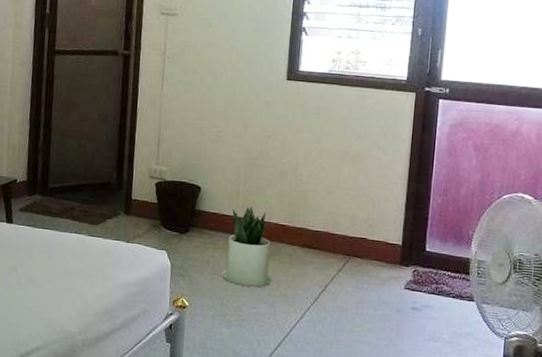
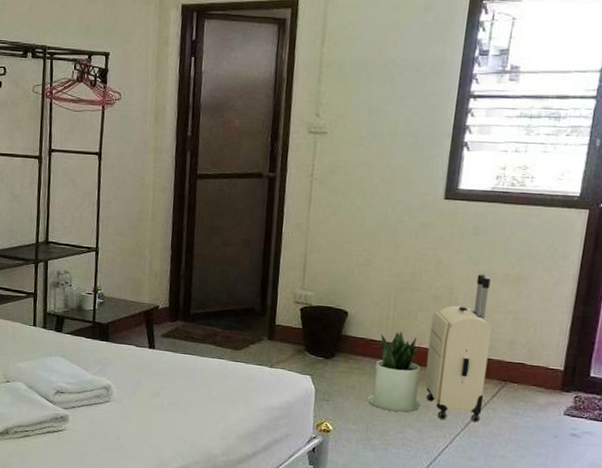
suitcase: none [275,151,335,298] -> present [425,273,492,423]

